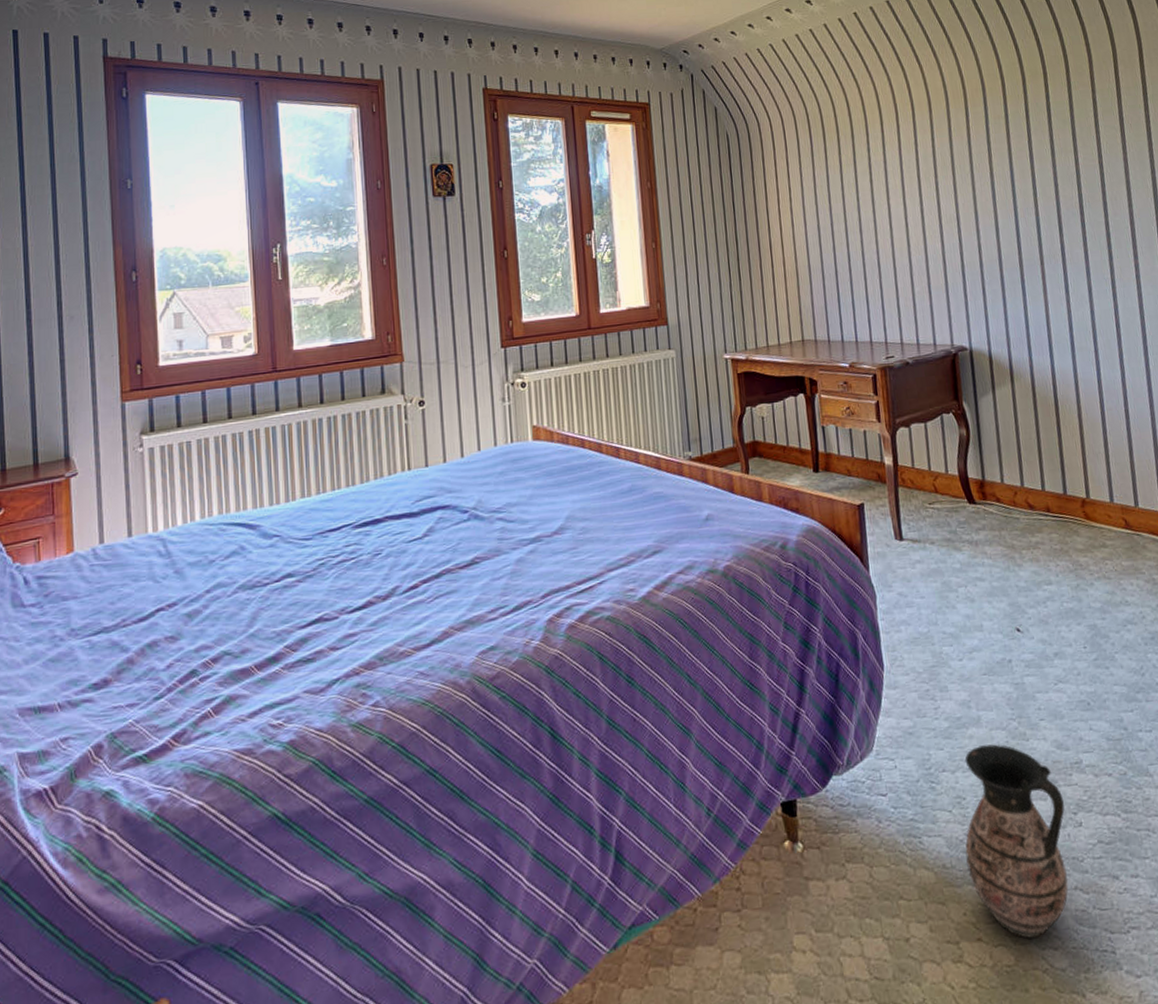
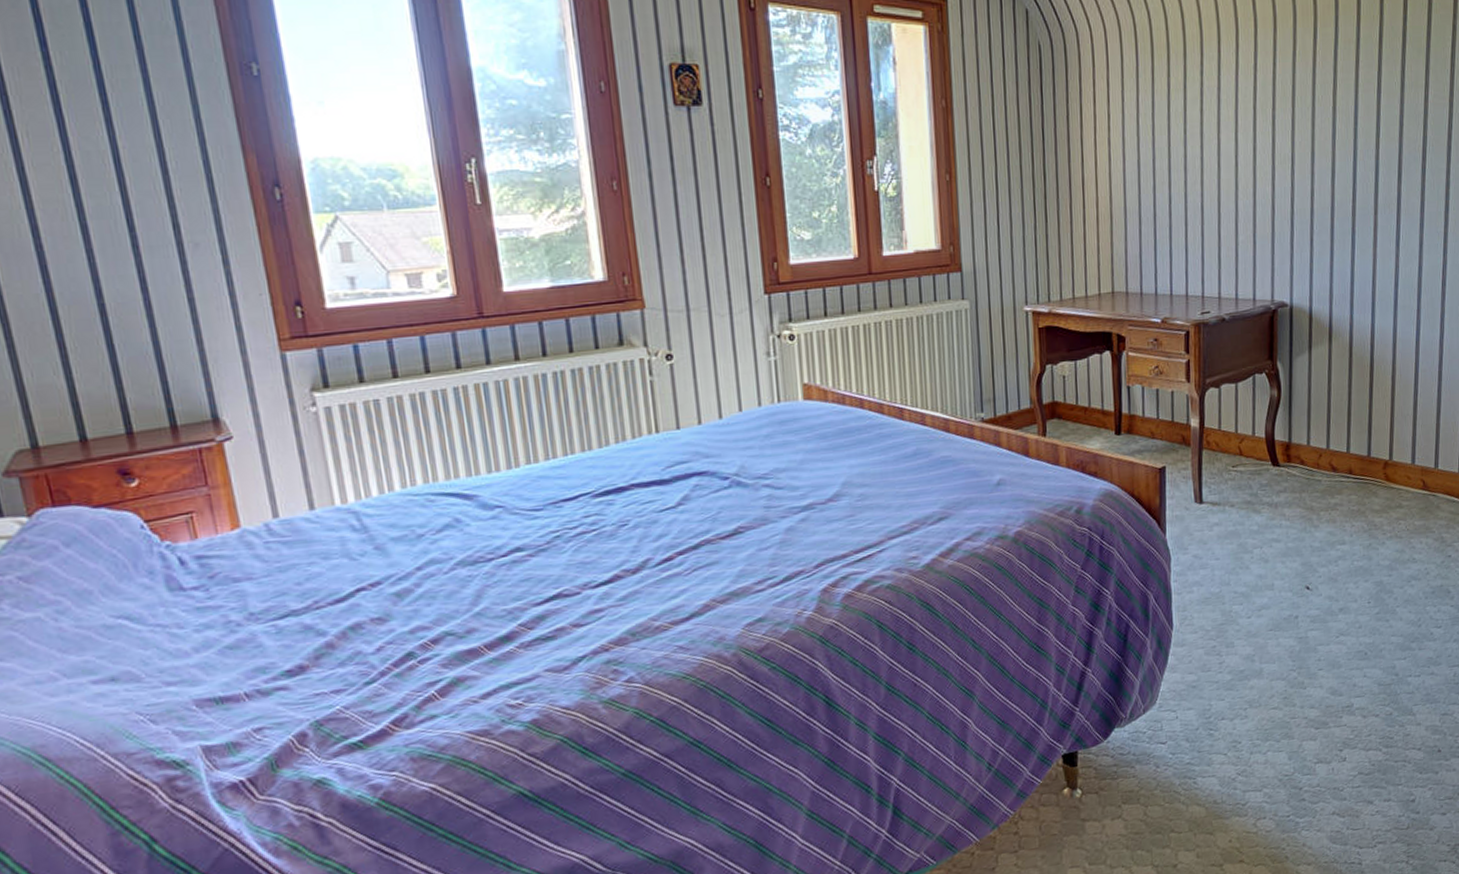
ceramic jug: present [964,744,1068,939] -> none [1236,693,1332,858]

